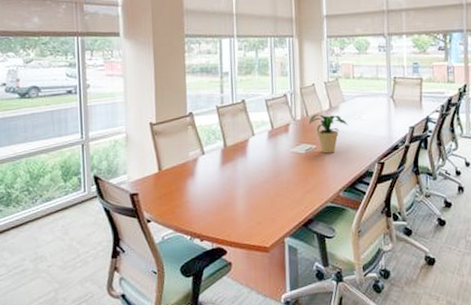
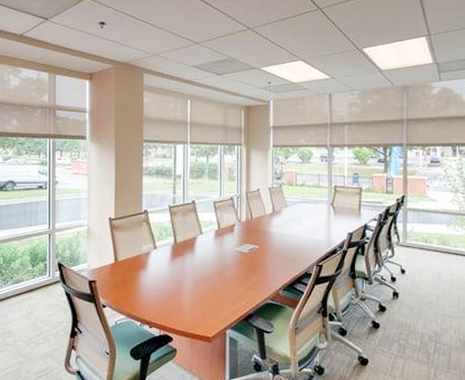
potted plant: present [309,114,349,154] -> none [253,218,290,254]

